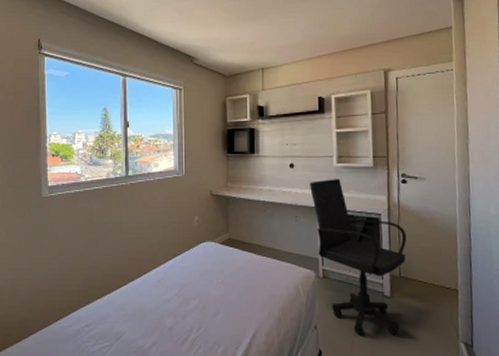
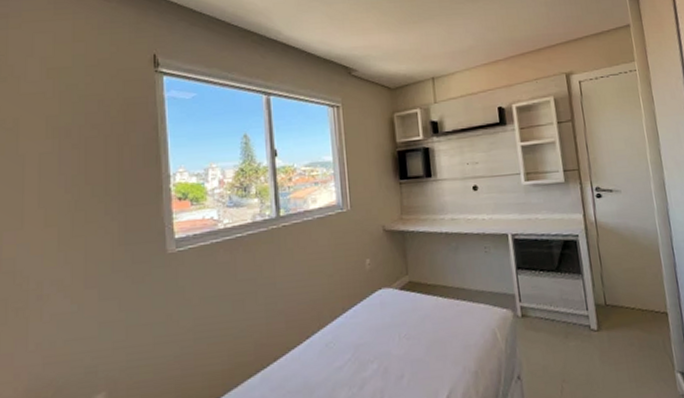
office chair: present [310,179,407,336] -> none [497,199,611,380]

